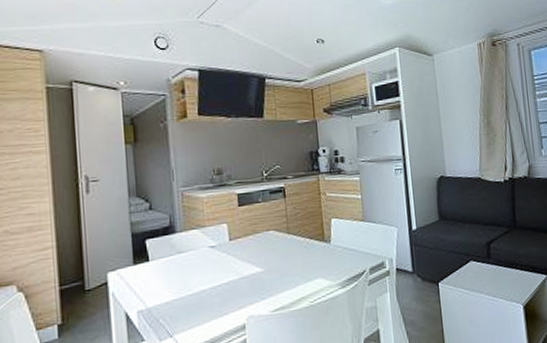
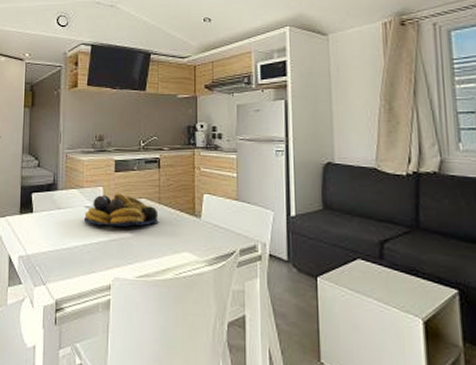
fruit bowl: none [209,227,289,265] -> present [84,193,159,227]

